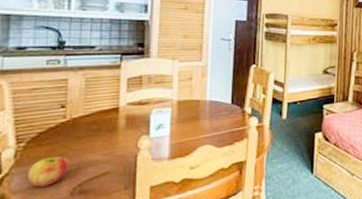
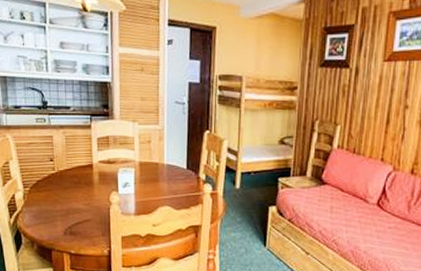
apple: present [28,157,70,187] -> none [34,202,61,225]

